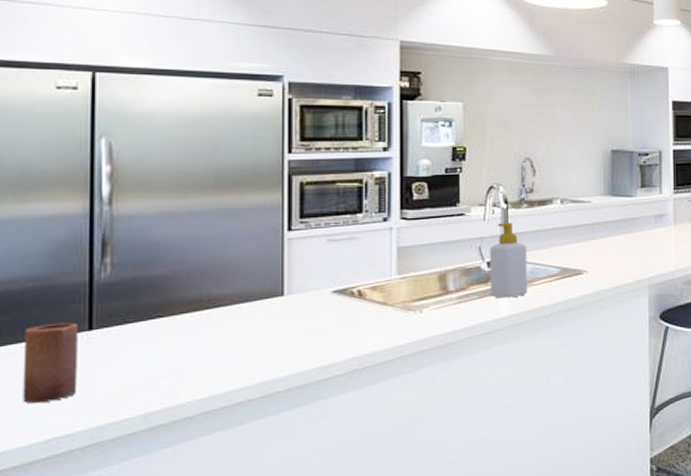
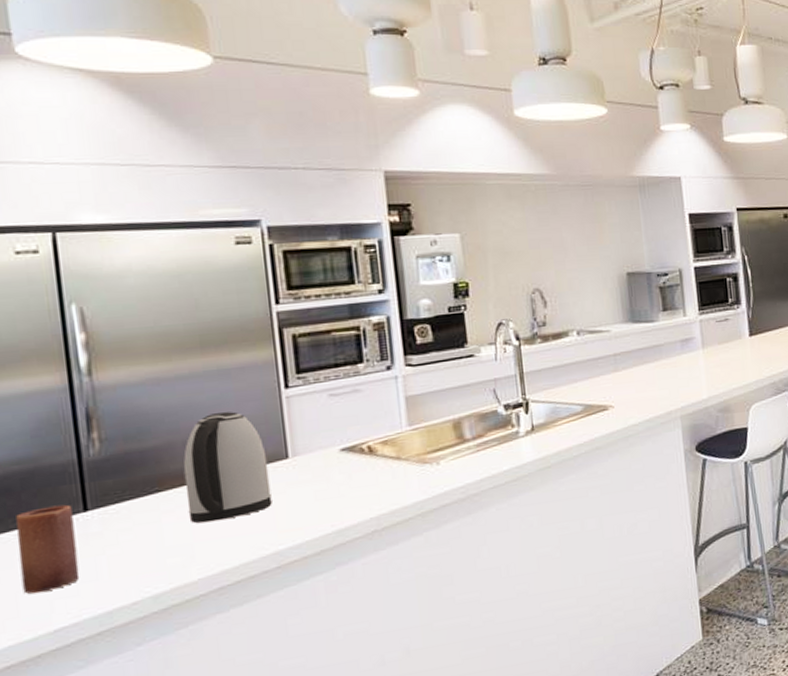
kettle: none [185,248,264,350] -> present [183,412,272,523]
soap bottle: present [489,223,528,298] -> none [504,360,551,443]

